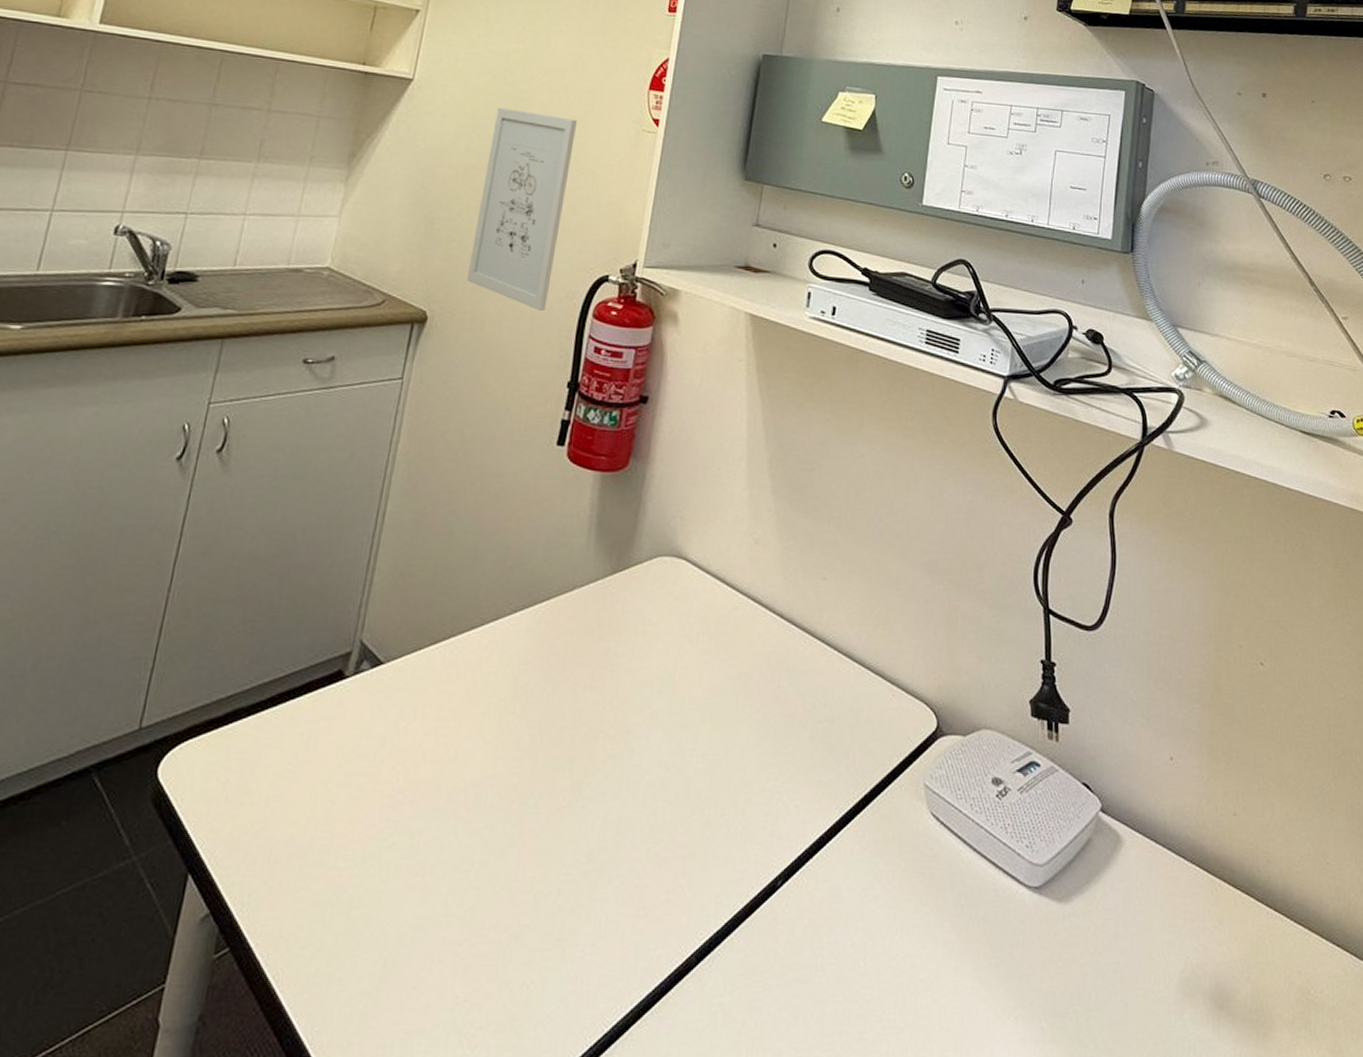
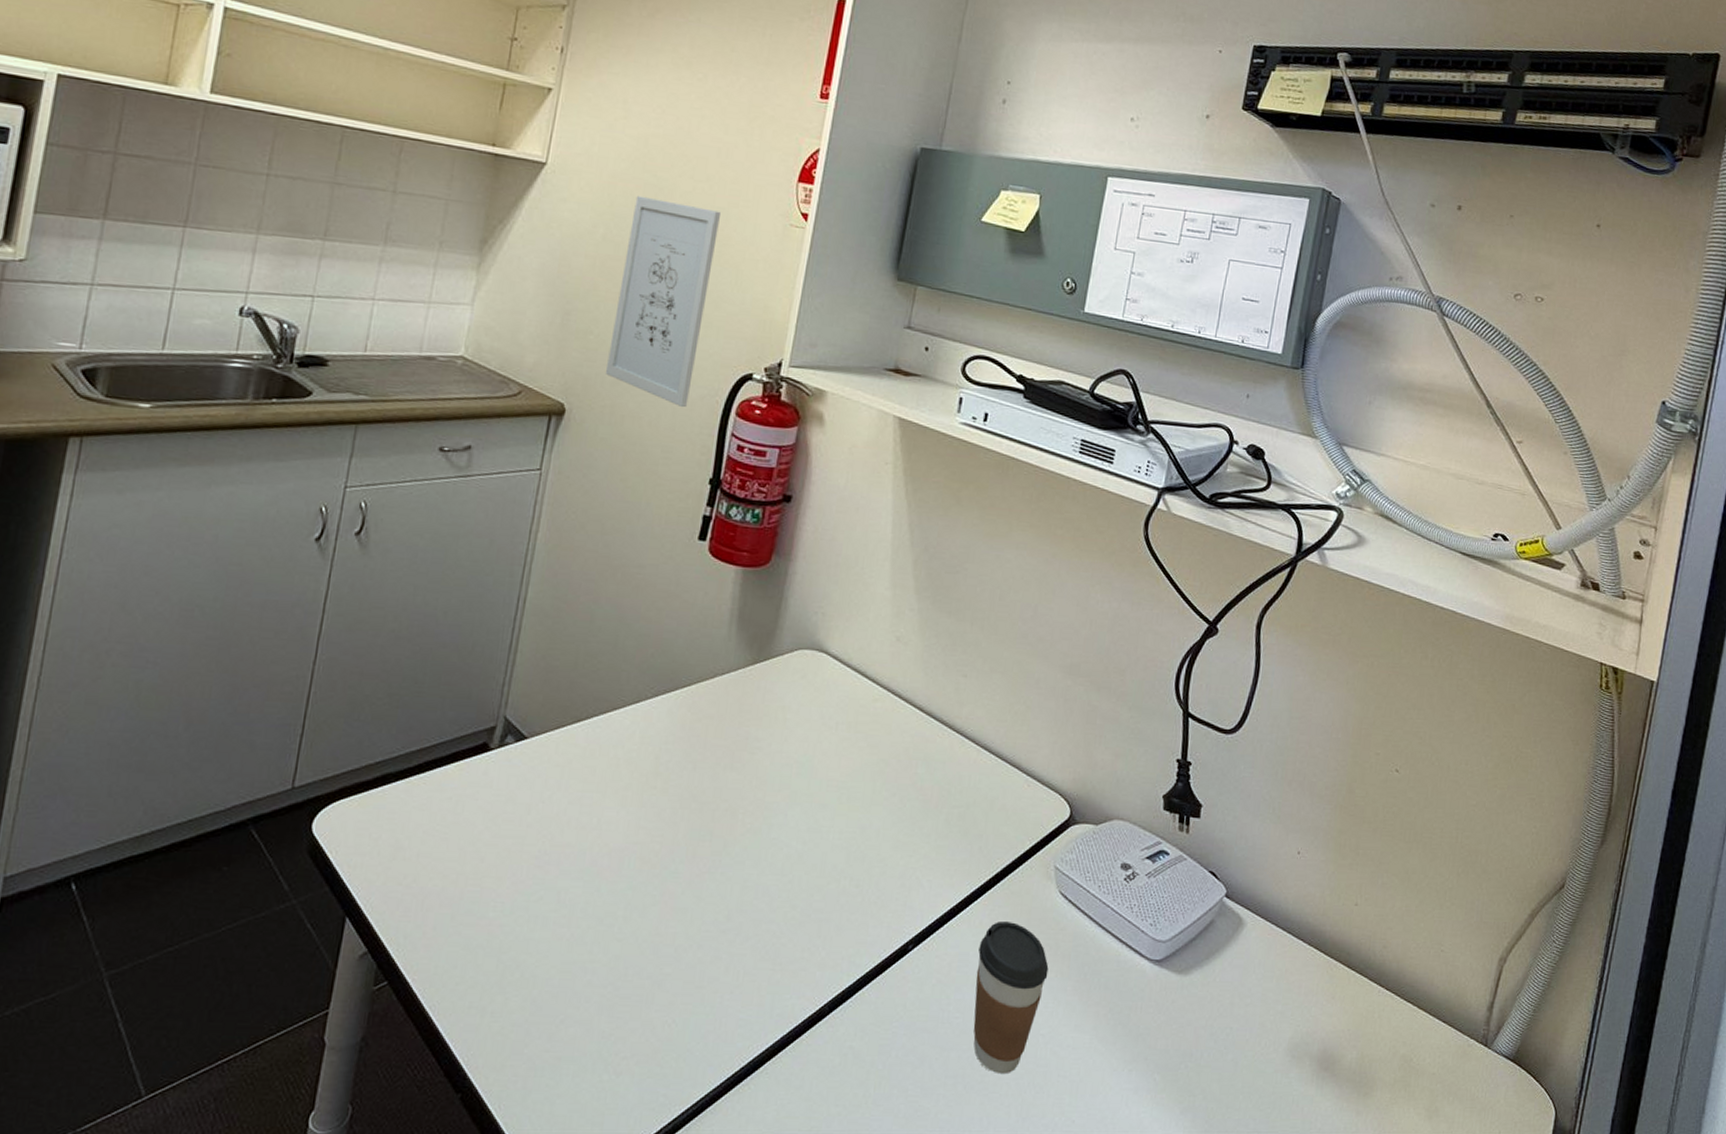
coffee cup: none [848,848,924,1030] -> present [973,920,1049,1075]

